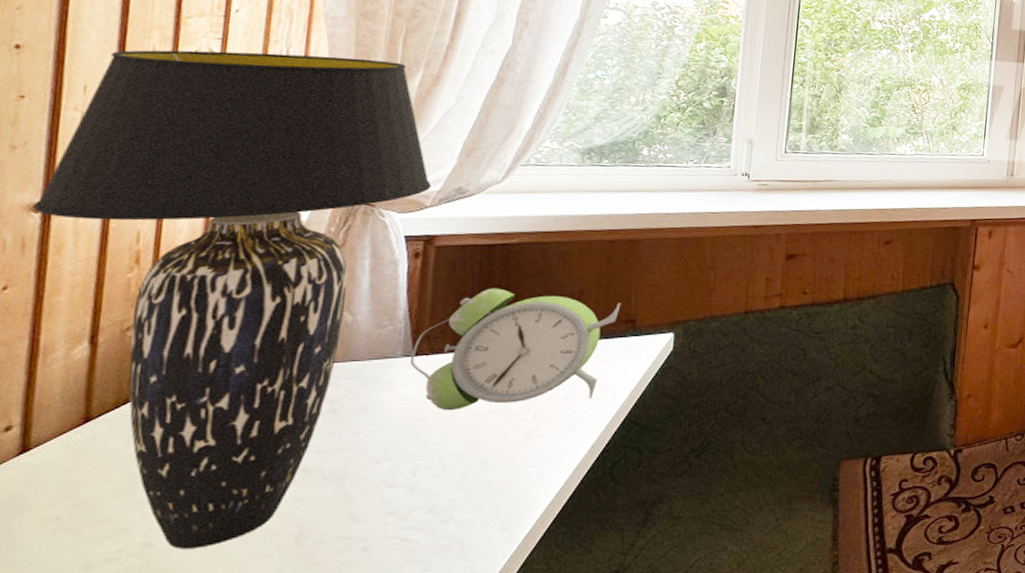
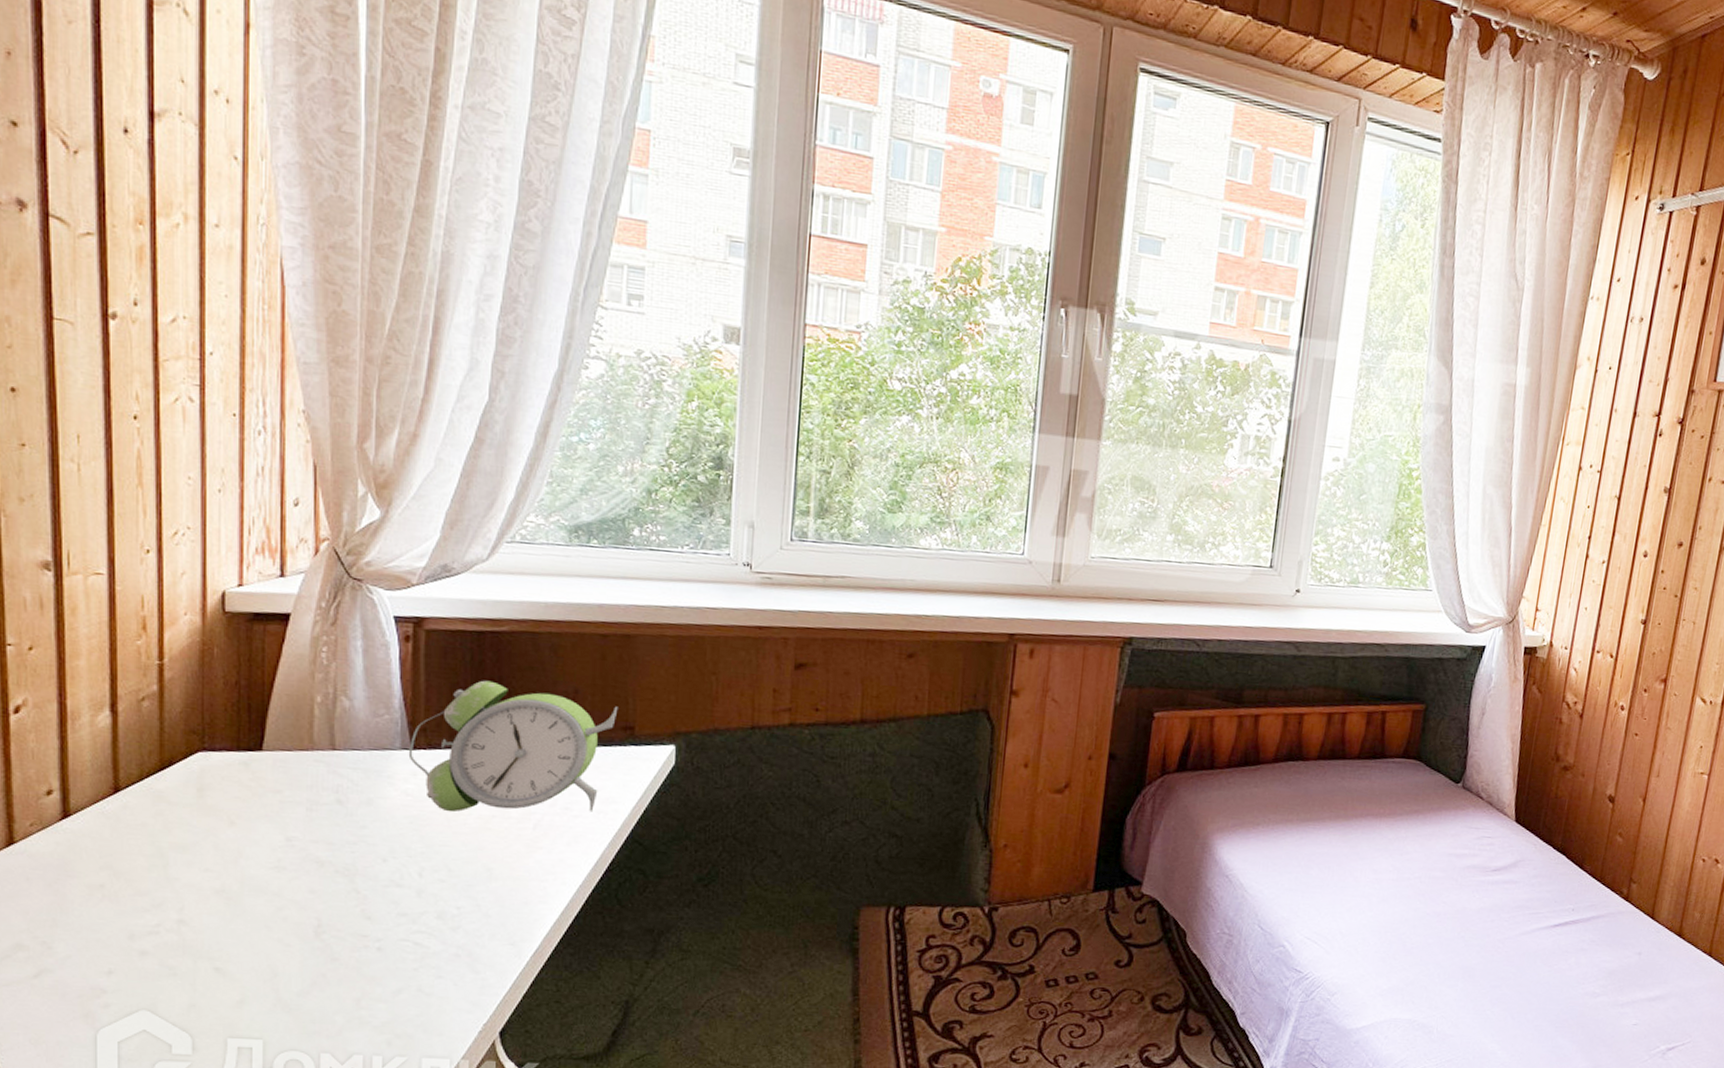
table lamp: present [33,50,432,549] -> none [46,396,417,931]

